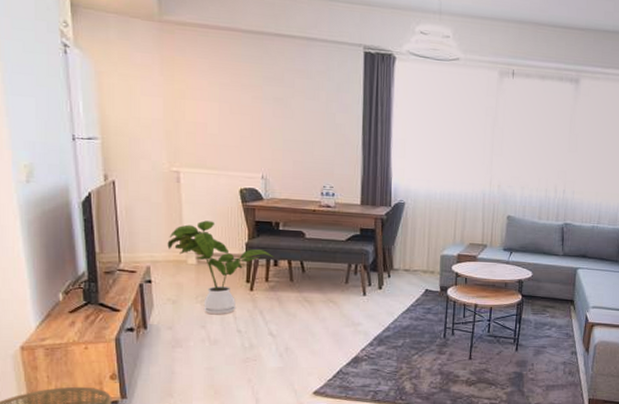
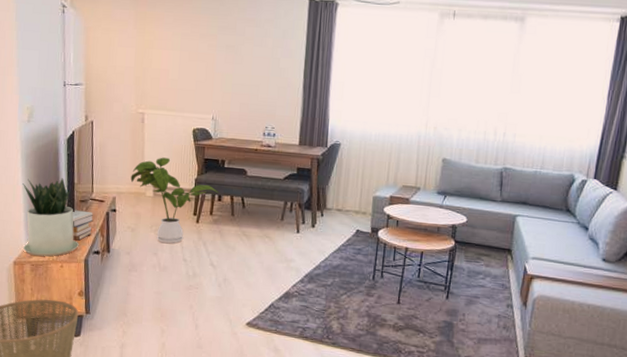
planter: none [25,247,107,338] -> present [22,178,79,257]
books: none [96,283,124,318] -> present [72,210,94,241]

